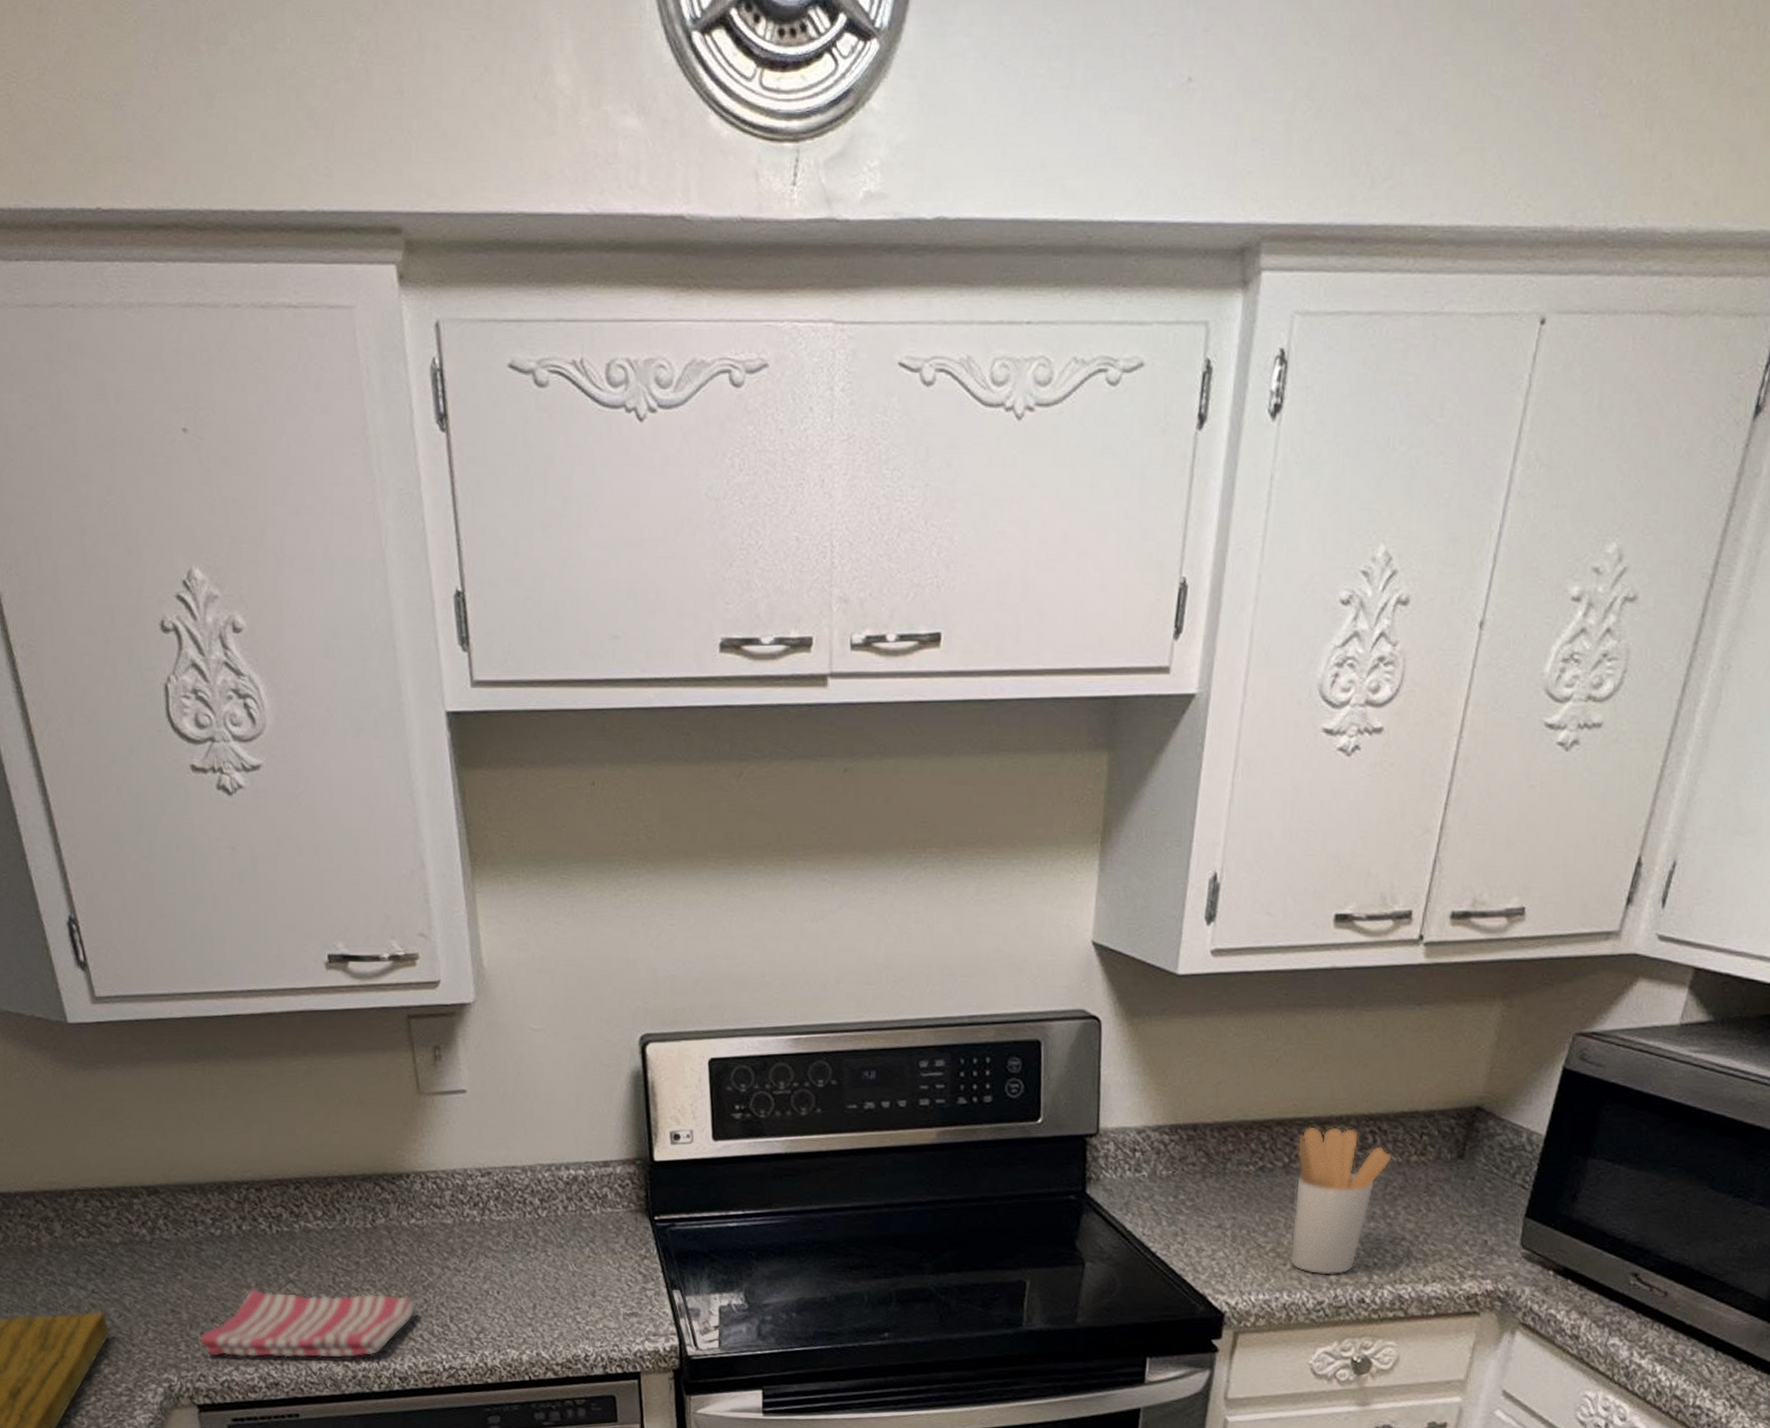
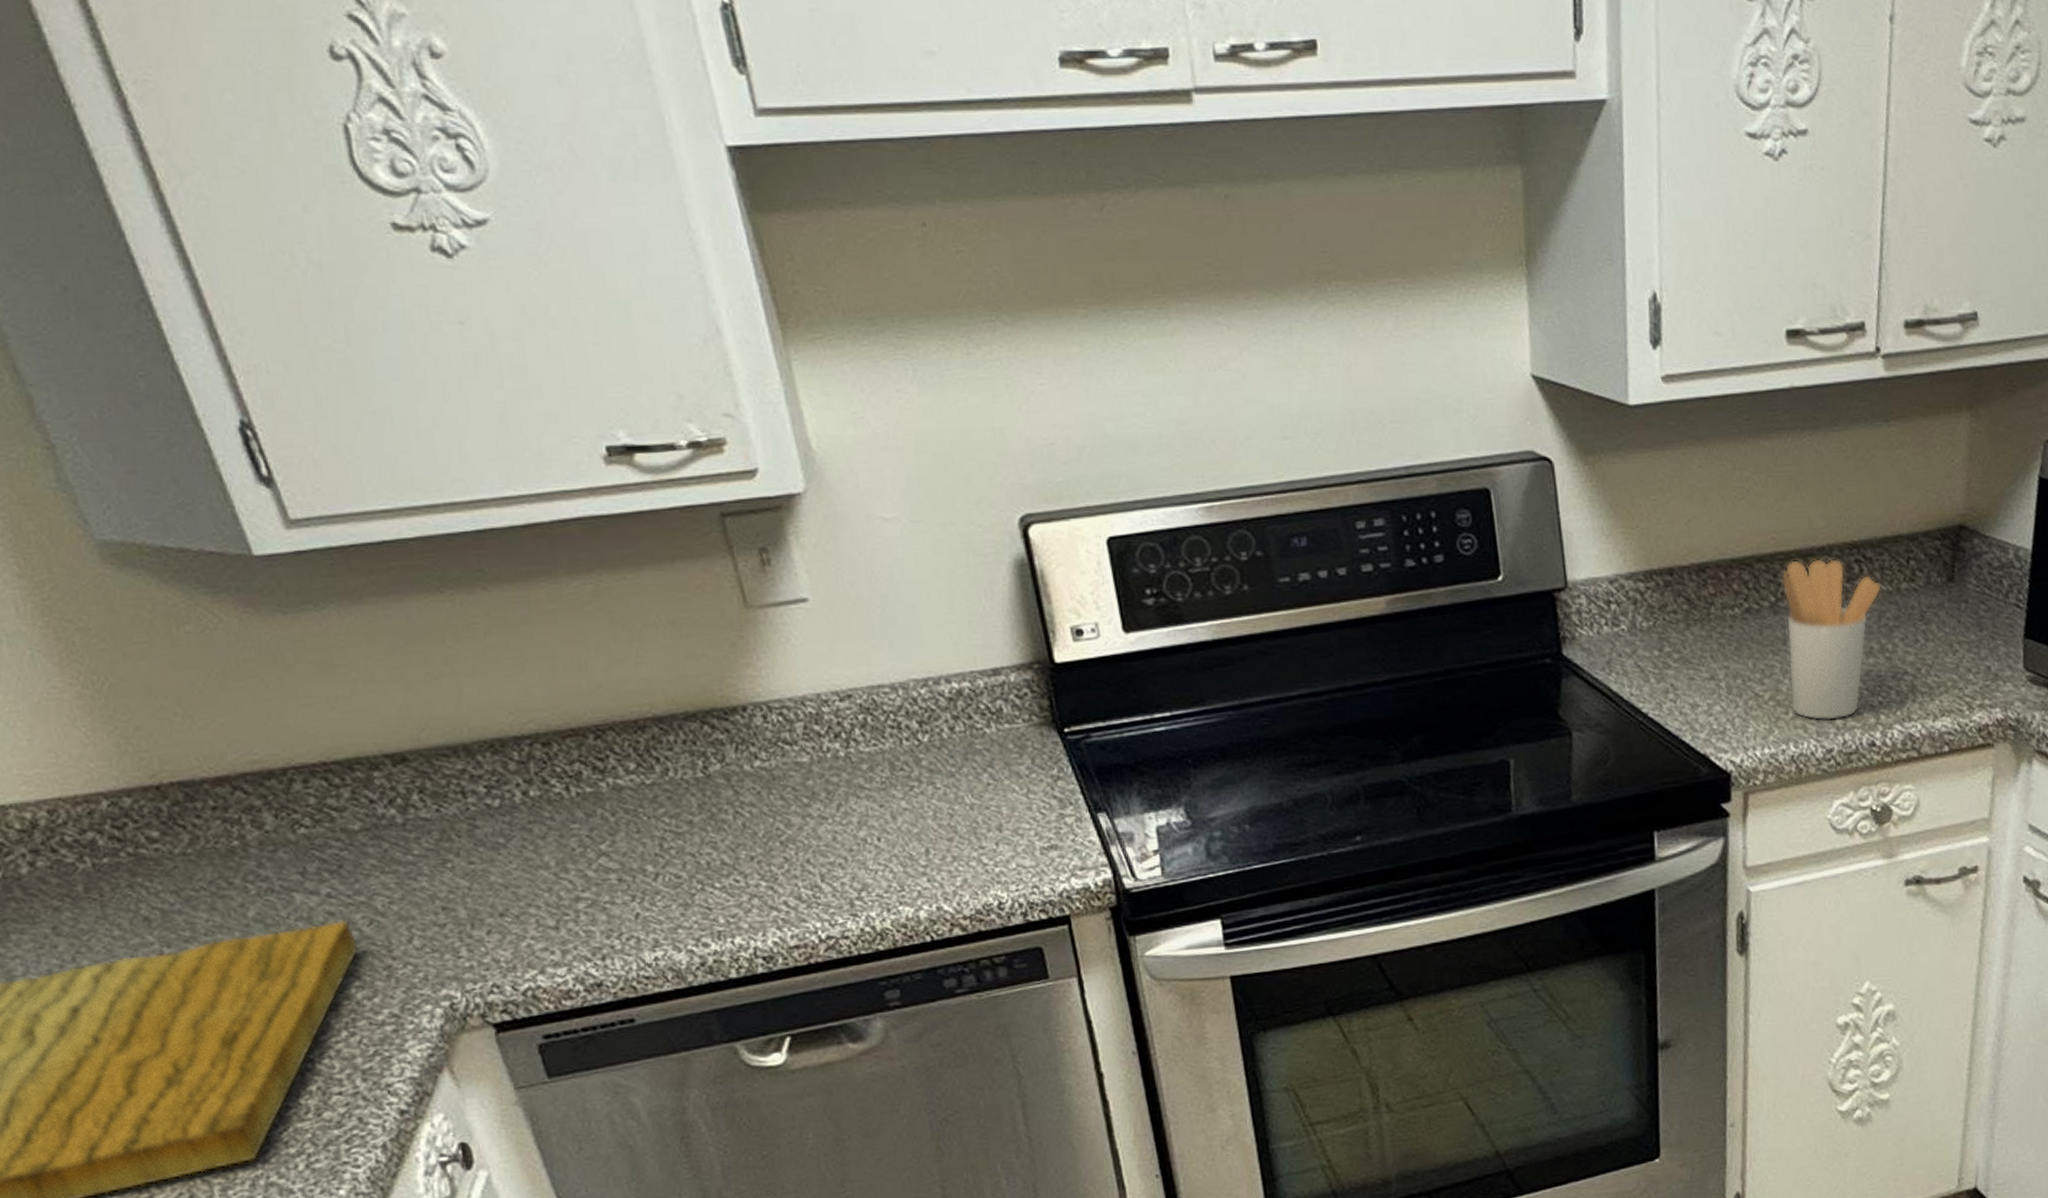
dish towel: present [200,1288,418,1359] -> none [486,856,777,960]

